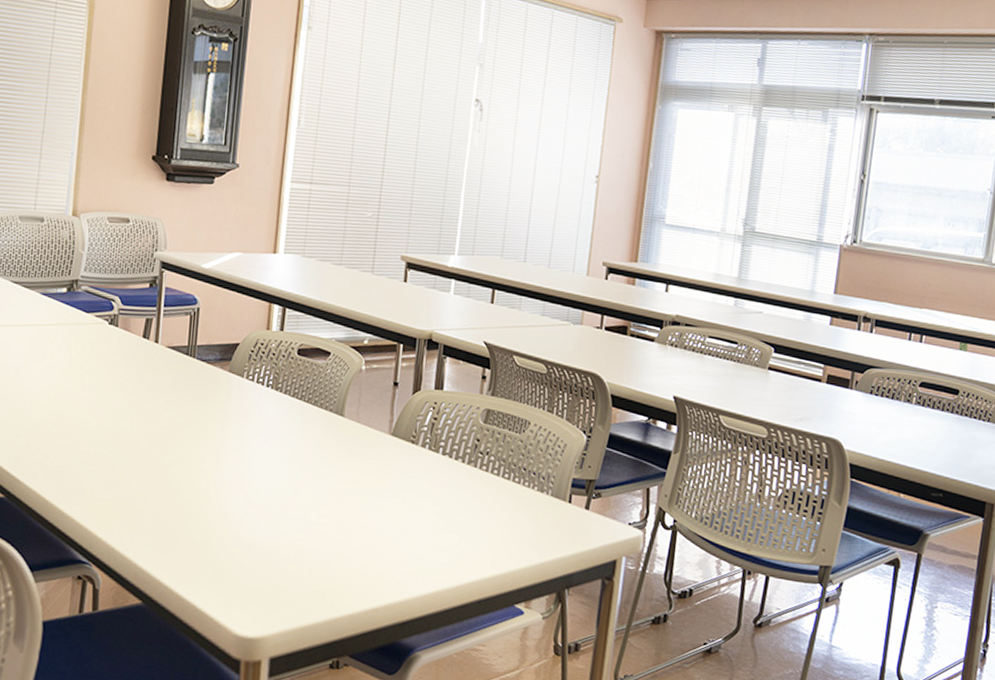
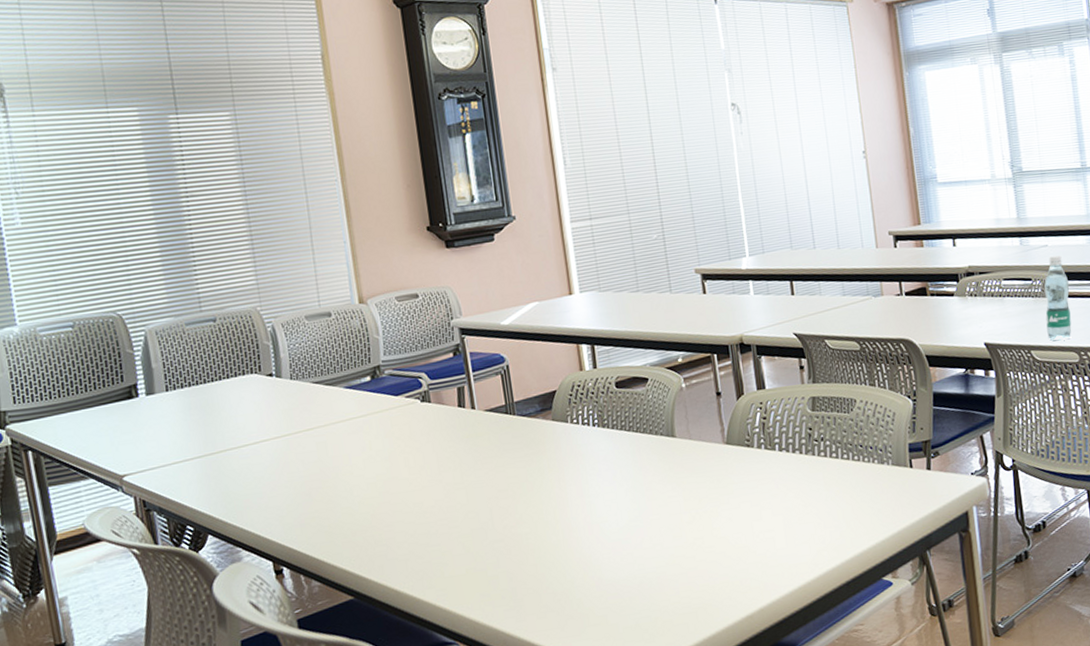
bottle: none [740,324,776,413] -> present [1044,255,1072,341]

